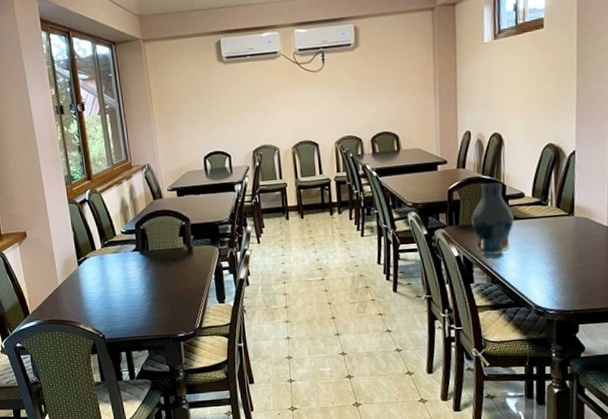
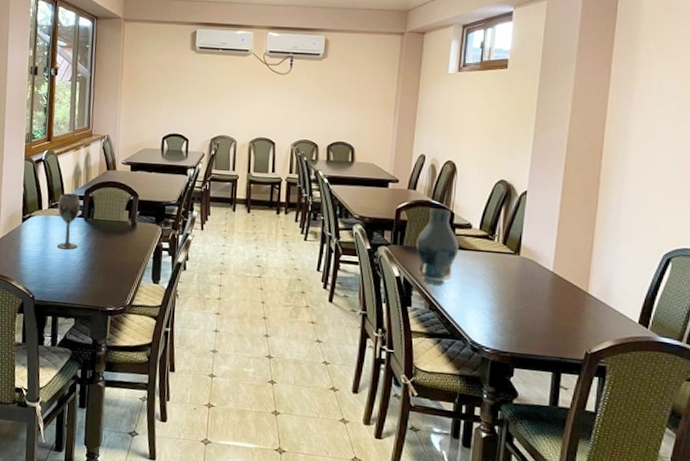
wine glass: none [110,229,138,286] -> present [57,193,81,250]

